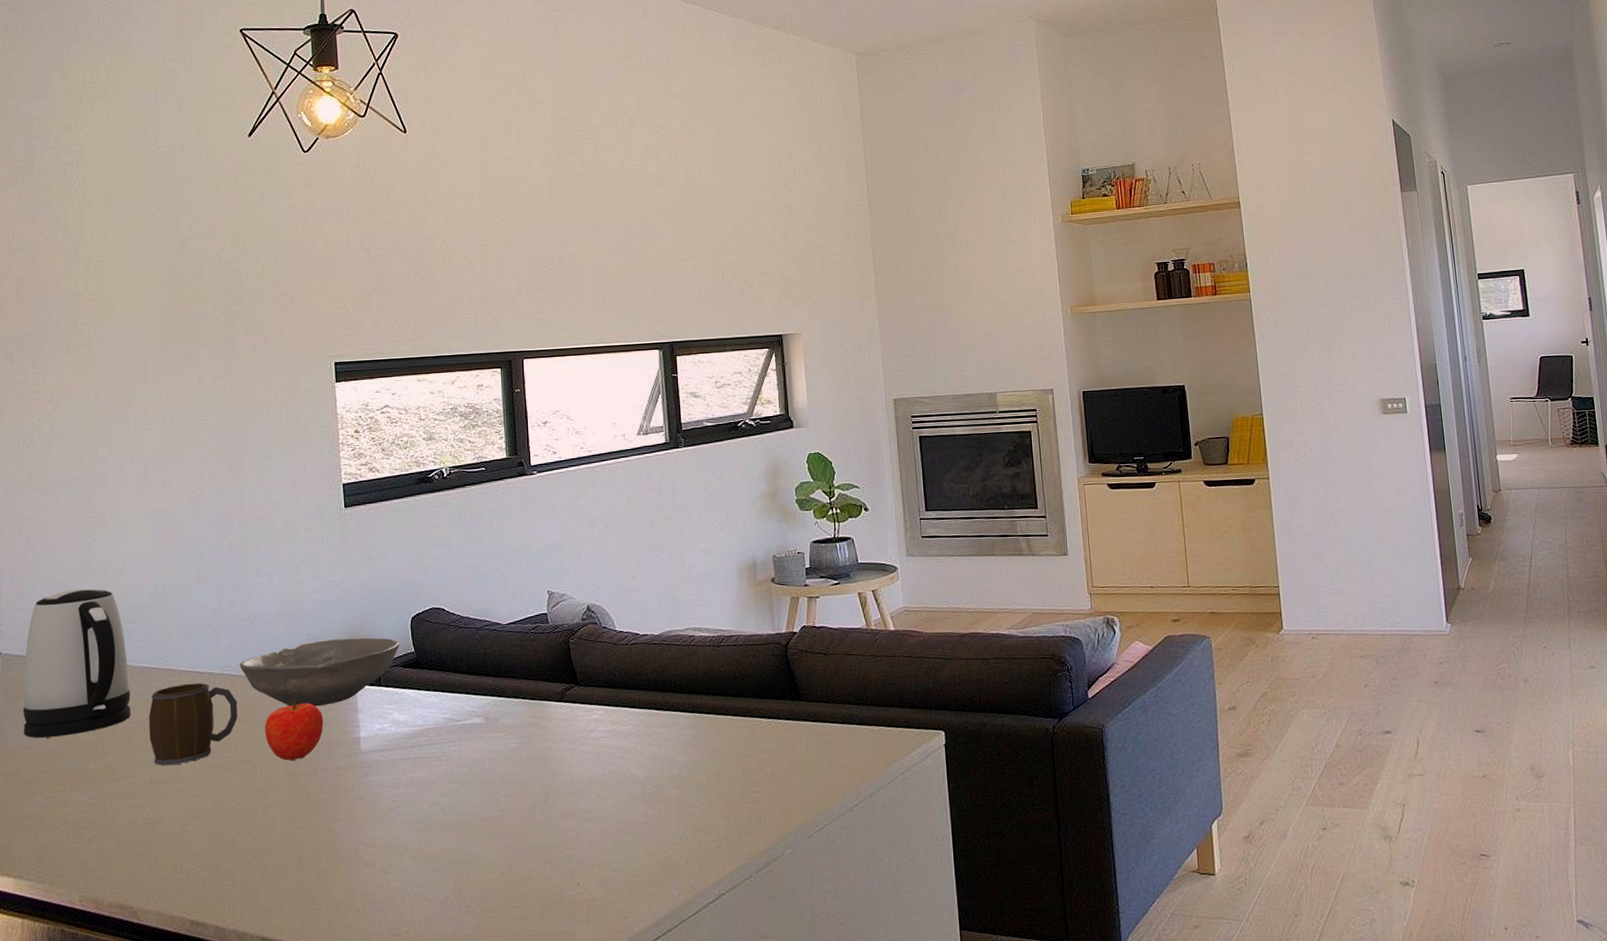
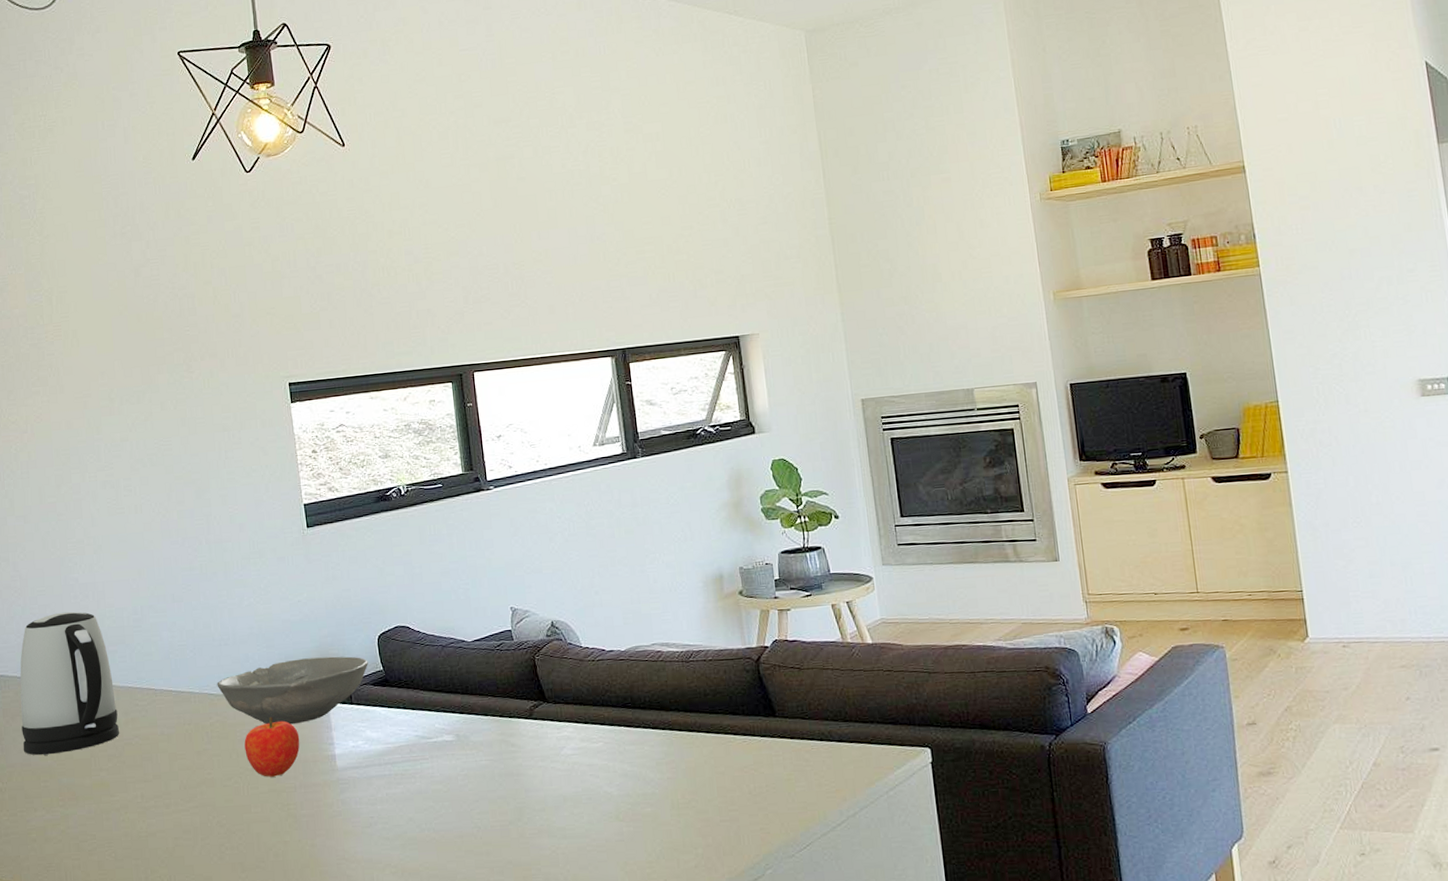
mug: present [148,682,238,766] -> none [135,701,219,782]

